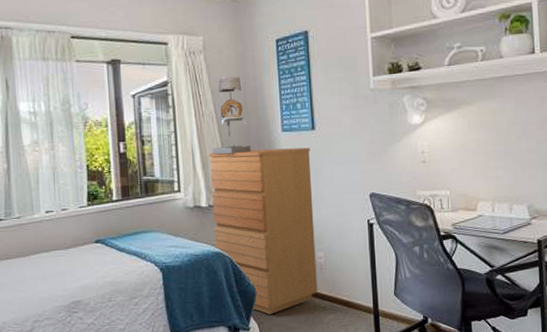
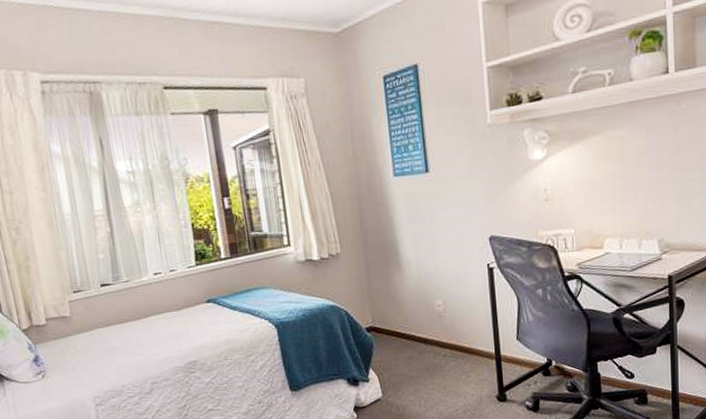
dresser: present [209,147,318,315] -> none [318,191,437,365]
table lamp: present [212,76,252,155] -> none [321,119,363,205]

